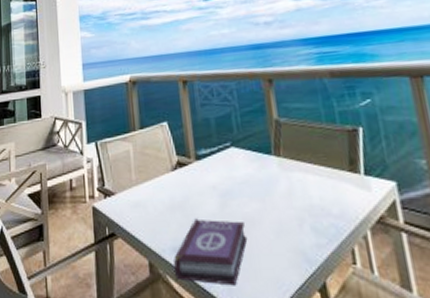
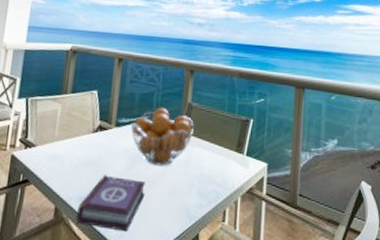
fruit basket: none [212,129,289,201] -> present [130,107,194,166]

